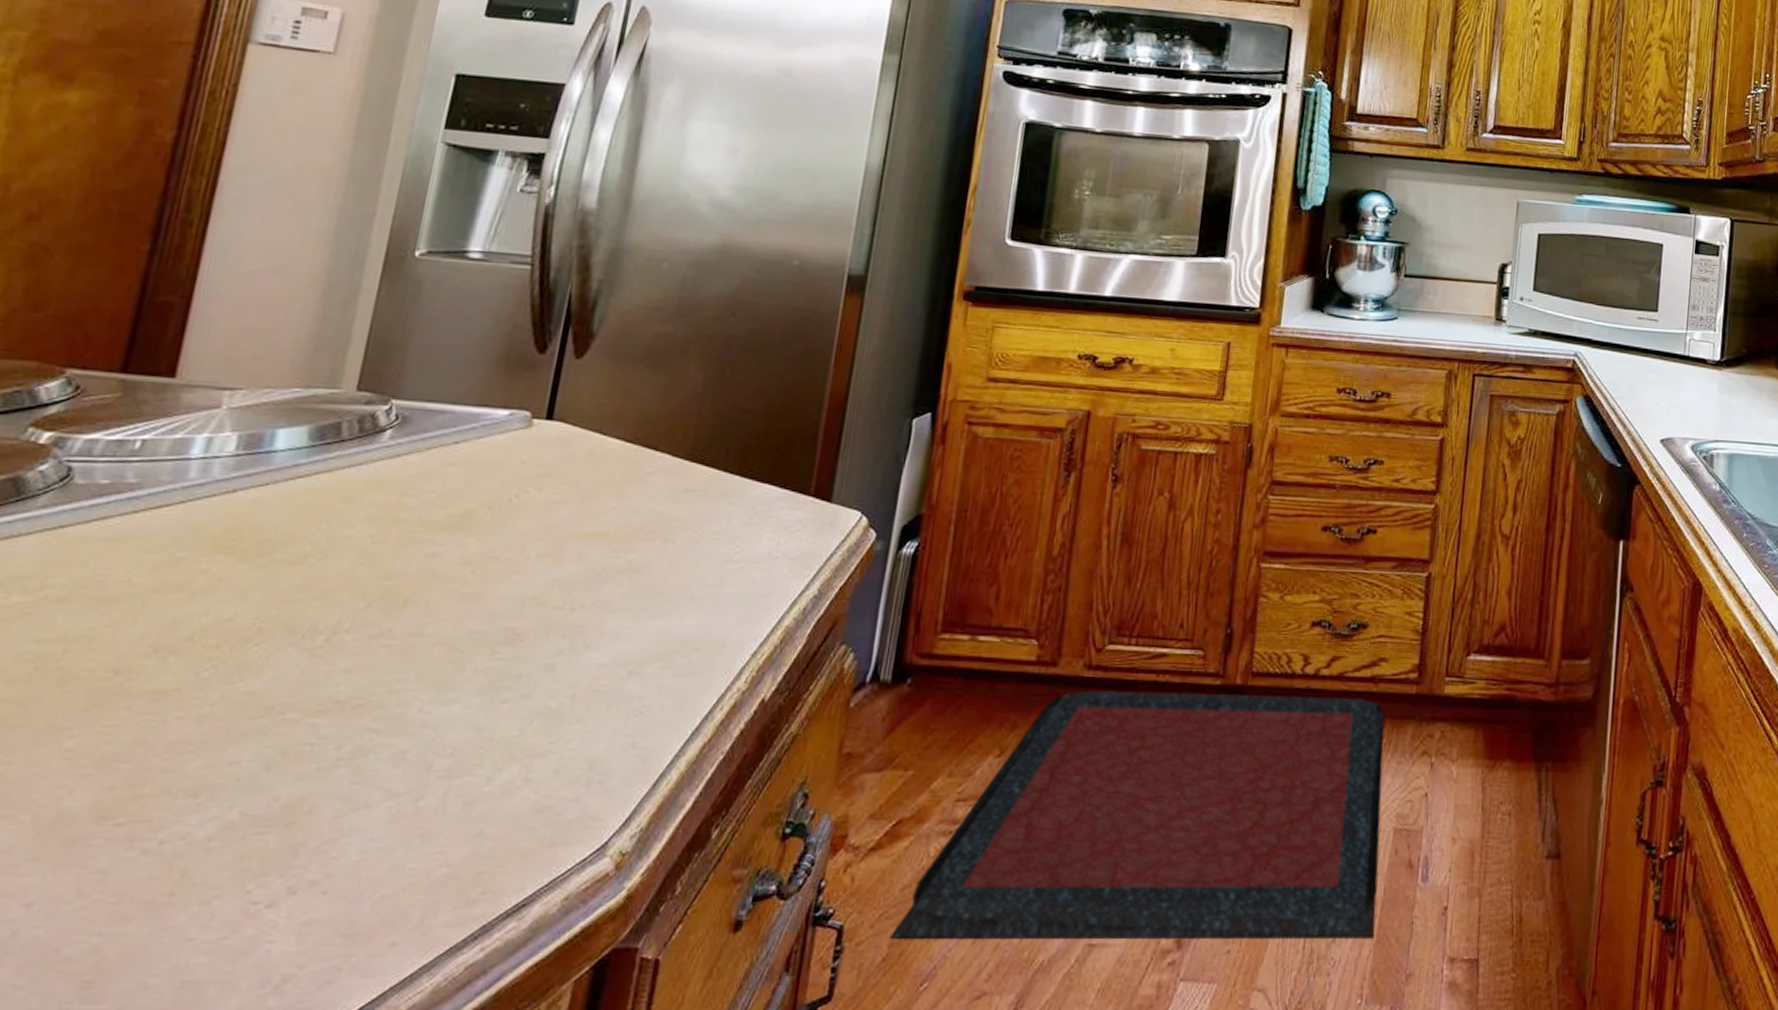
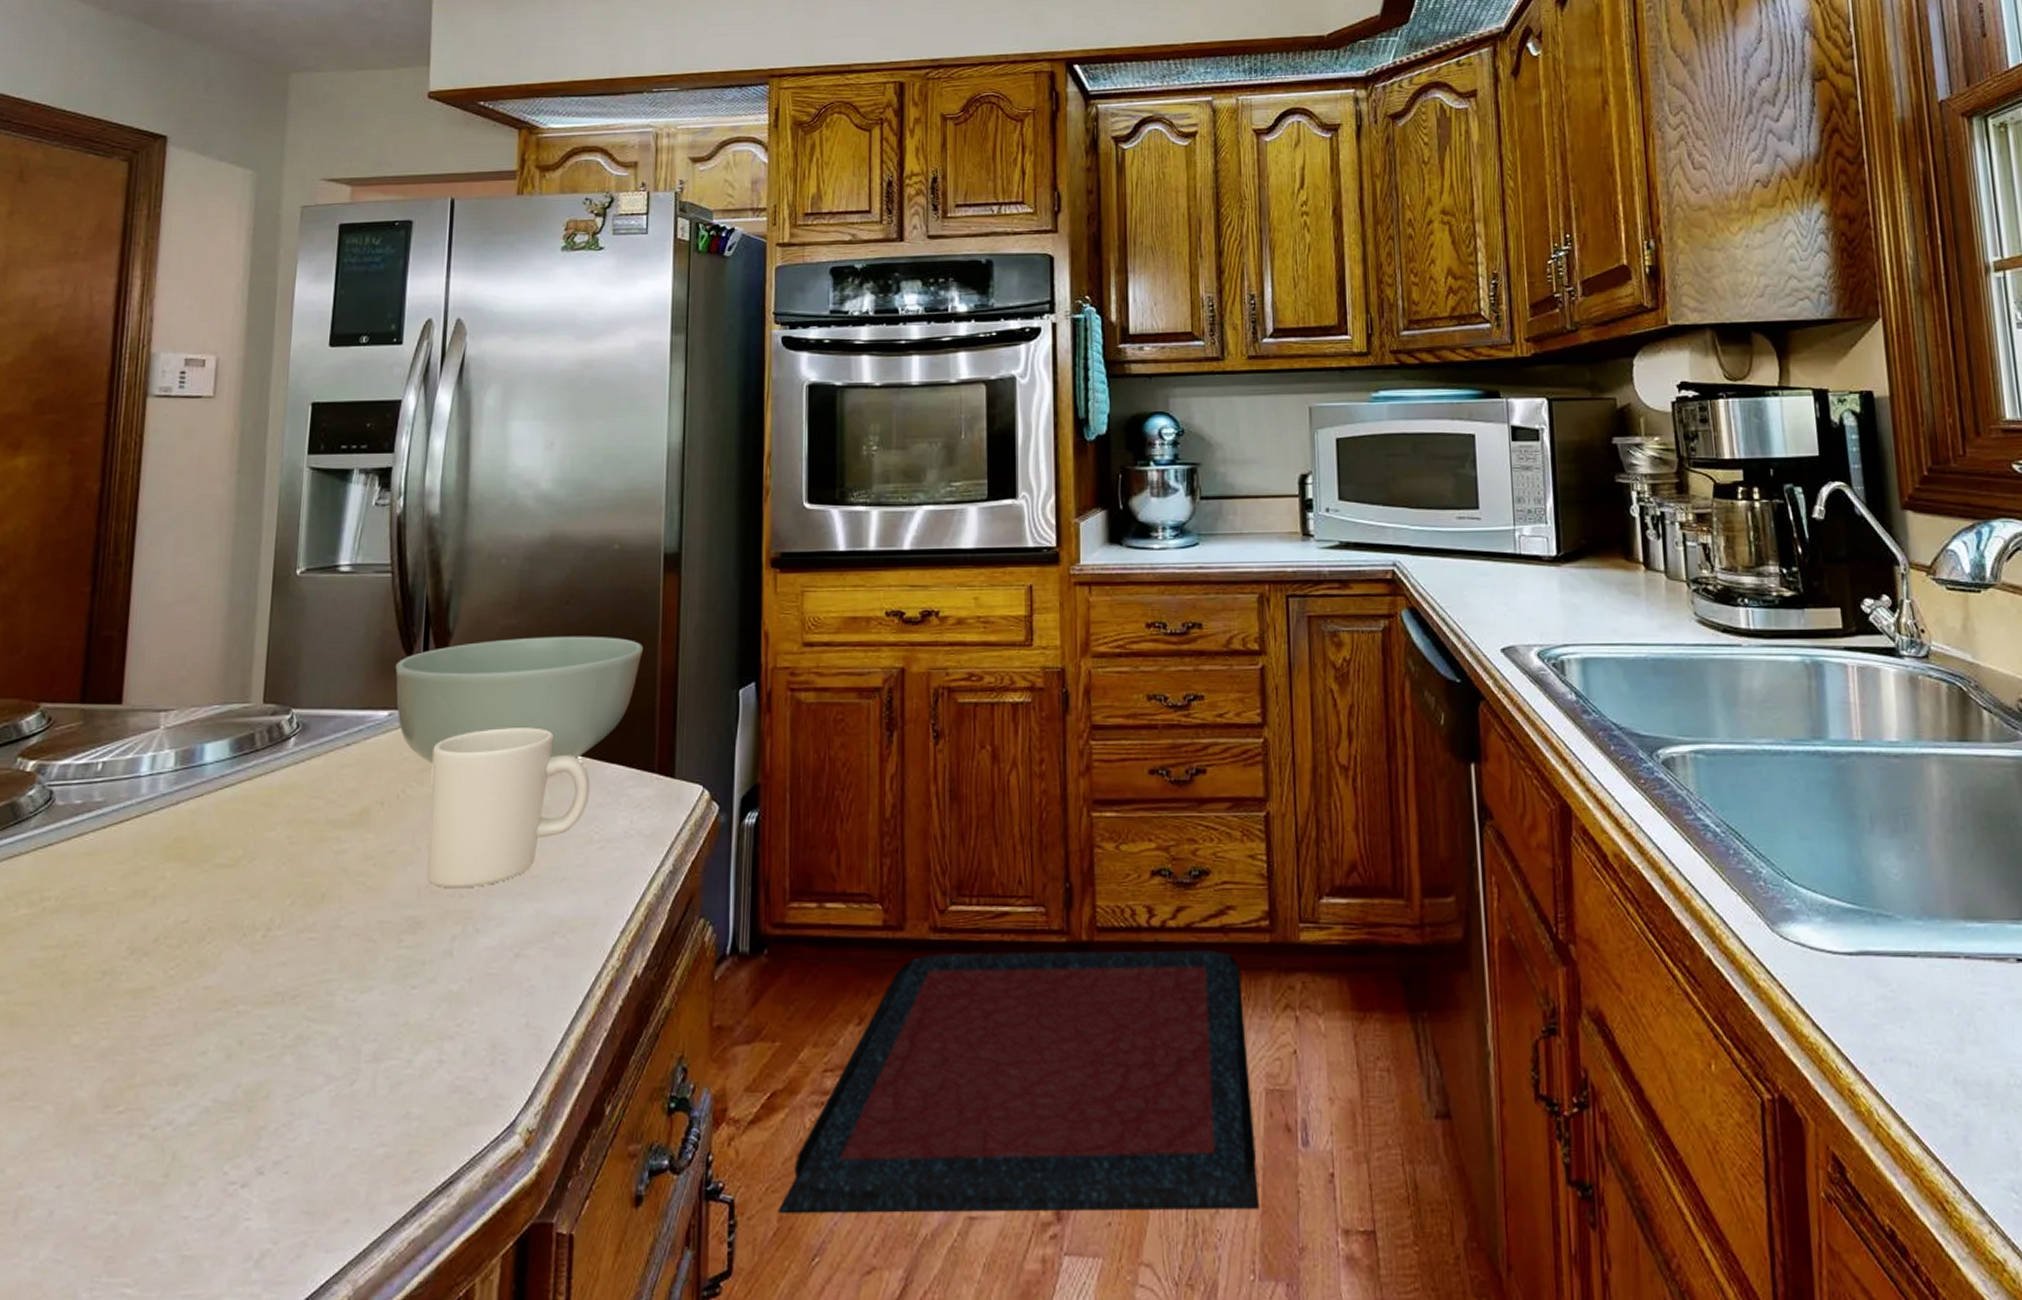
bowl: none [519,346,814,475] -> present [395,636,644,764]
mug: none [534,437,736,602] -> present [427,727,590,889]

